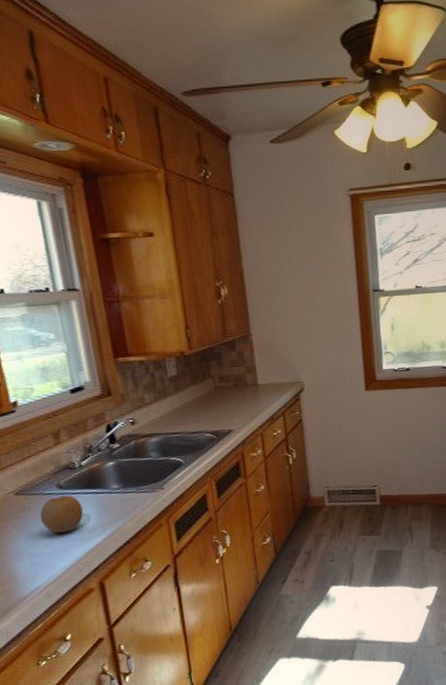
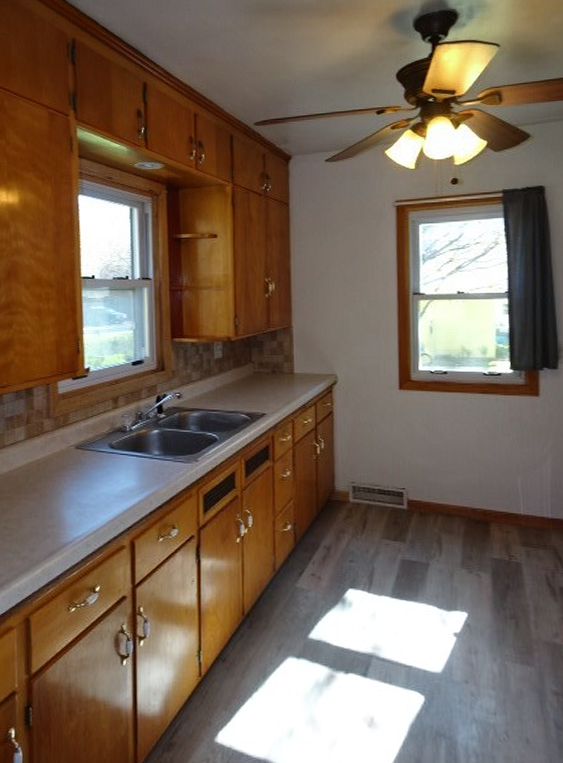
fruit: present [39,495,84,534] -> none [91,455,127,489]

